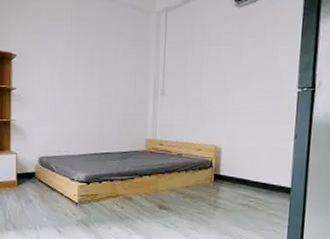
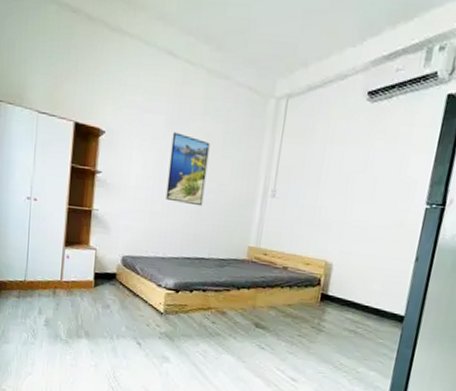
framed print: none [71,49,105,109] -> present [165,132,210,207]

